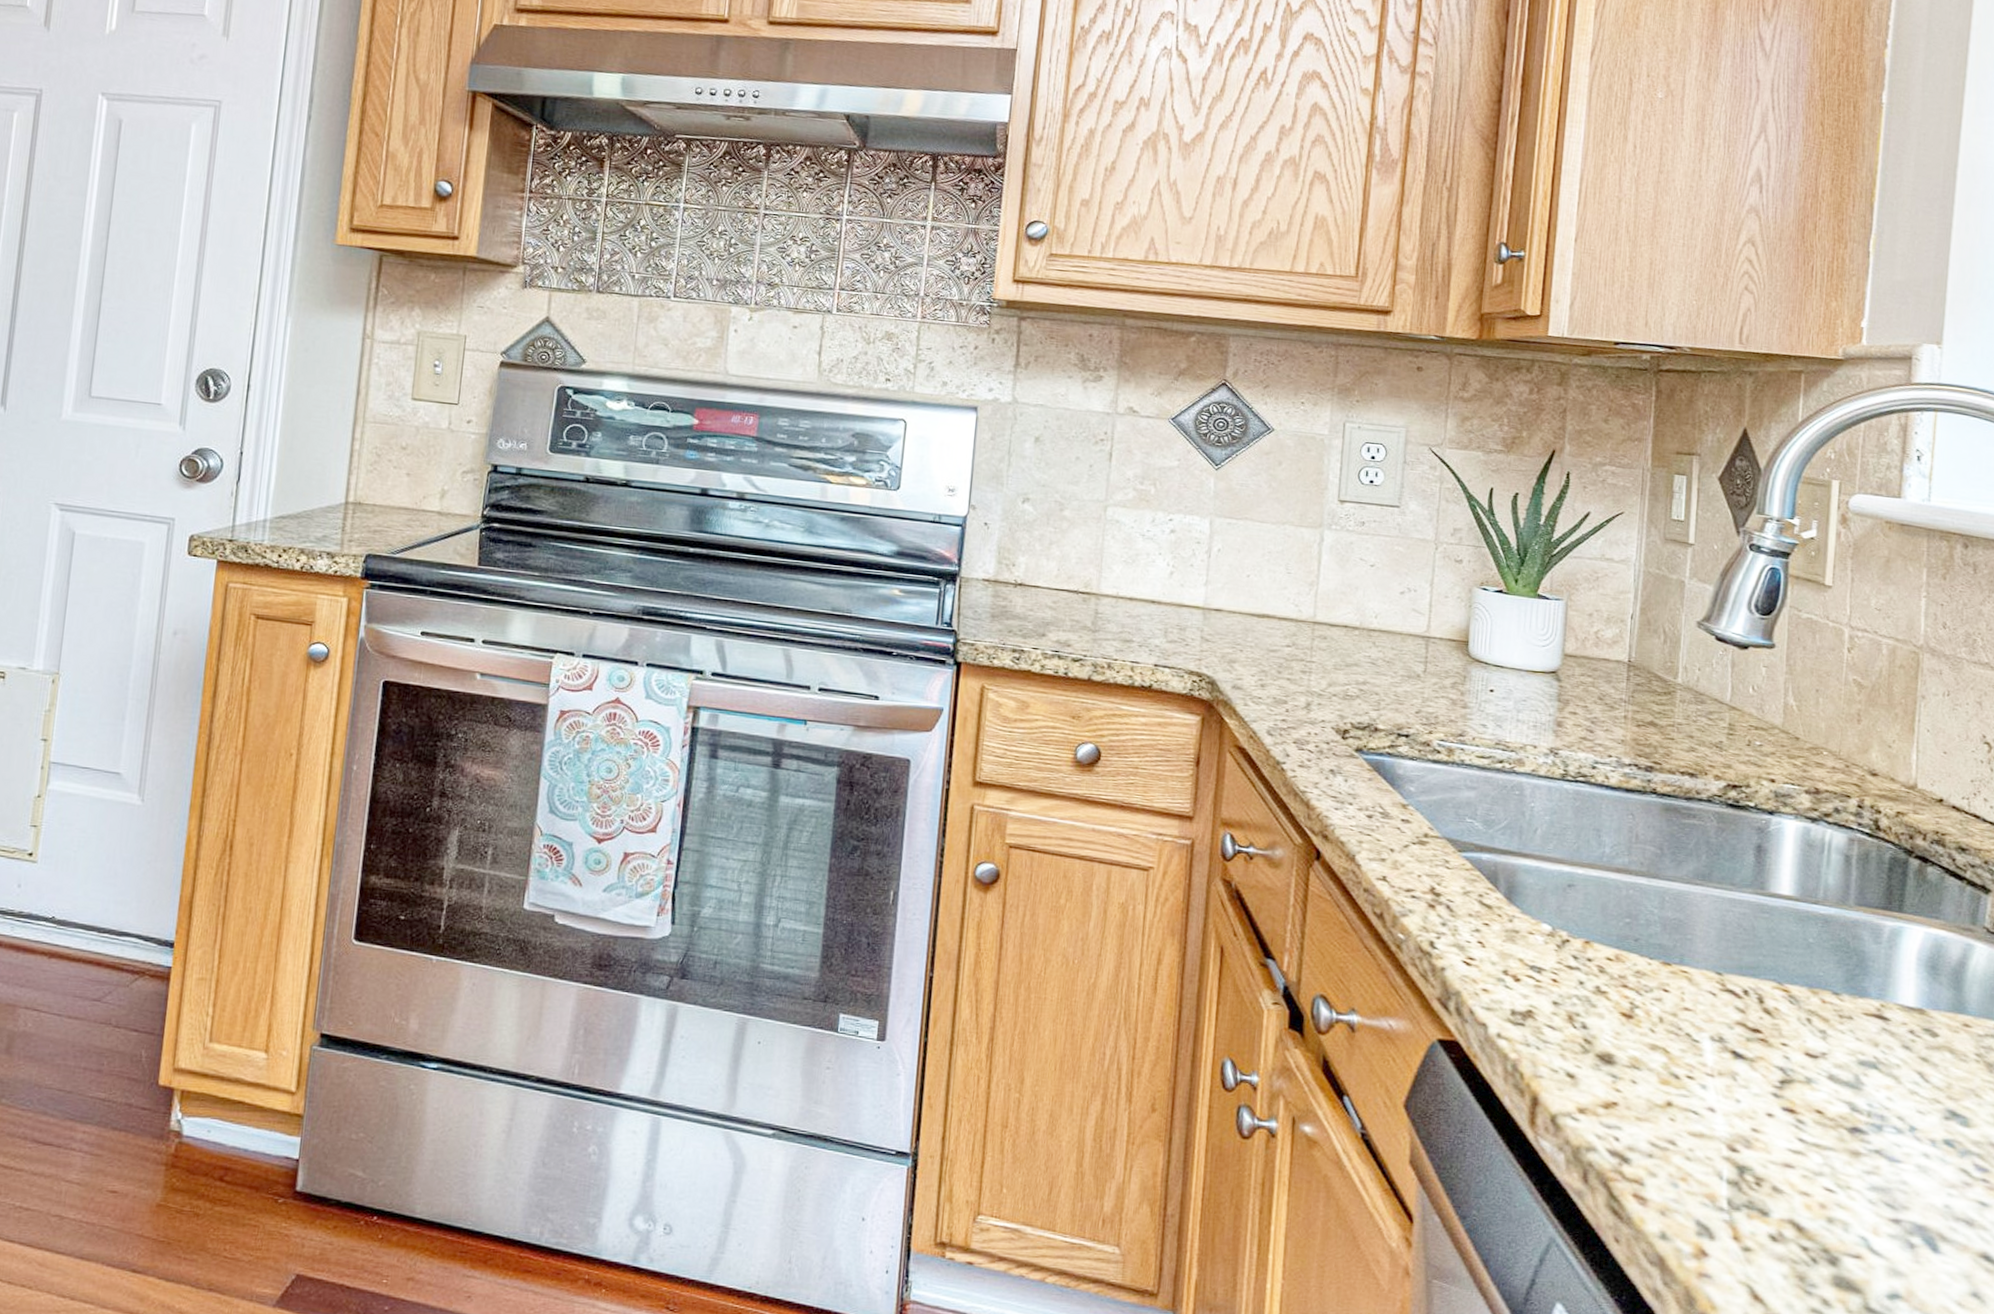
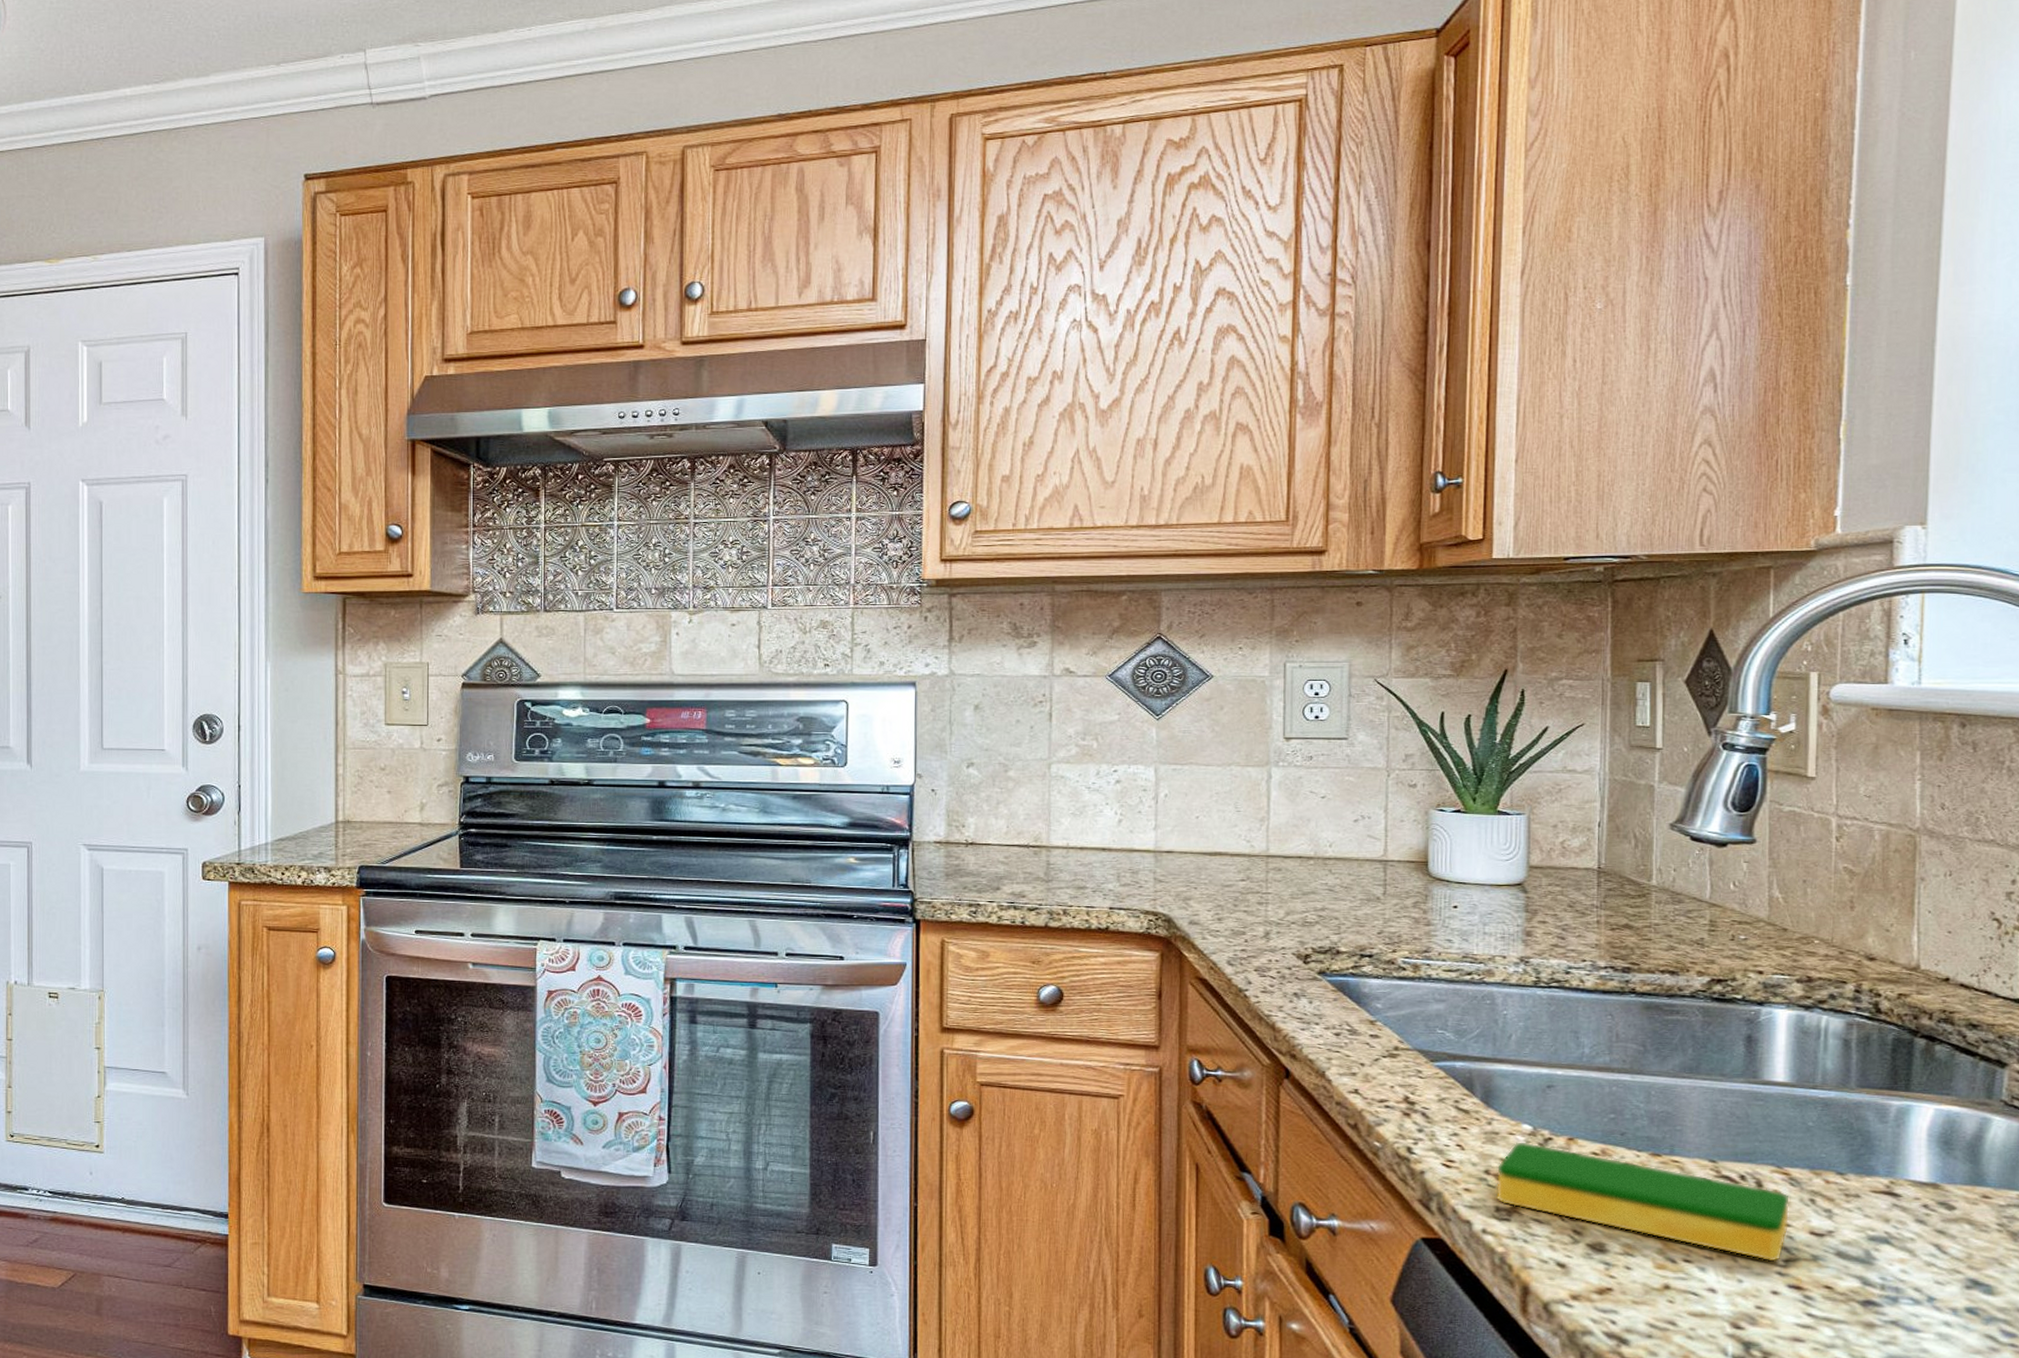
dish sponge: none [1512,942,1788,1082] -> present [1495,1142,1789,1262]

